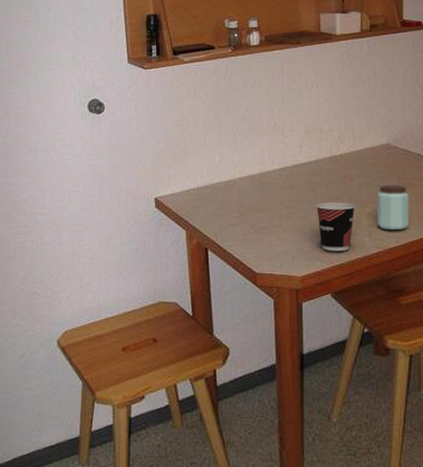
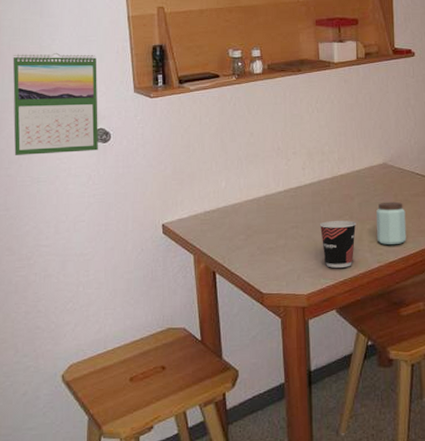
calendar: none [9,21,92,124] -> present [12,52,98,155]

